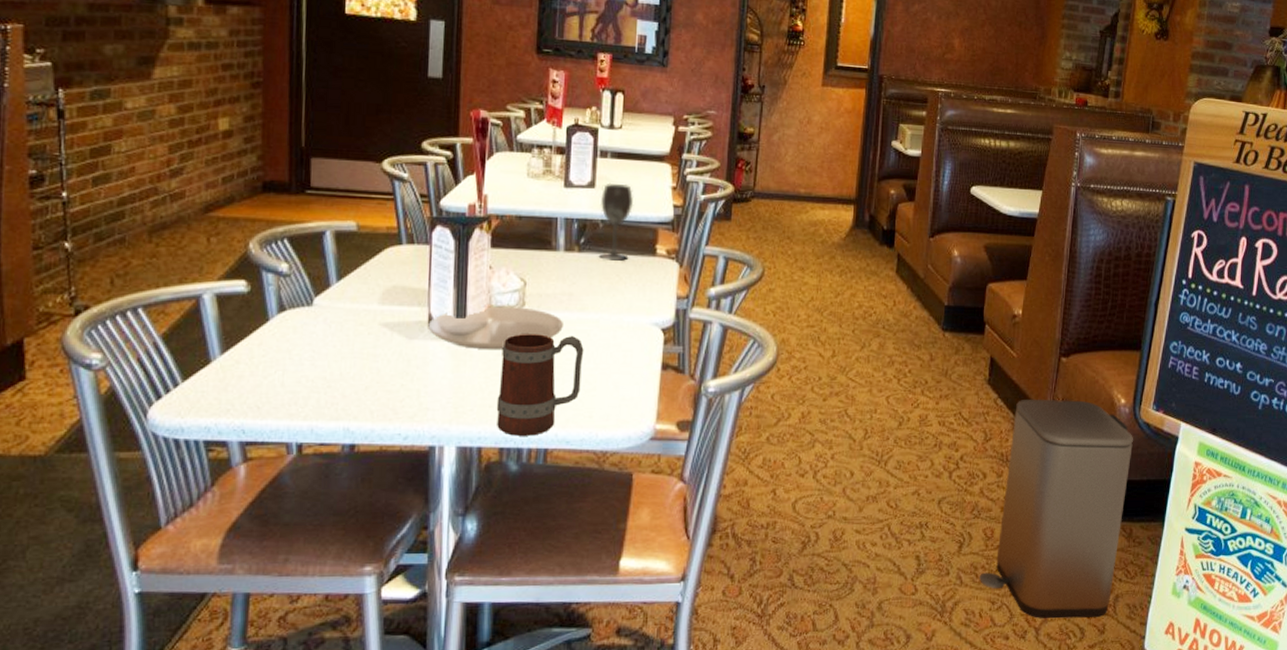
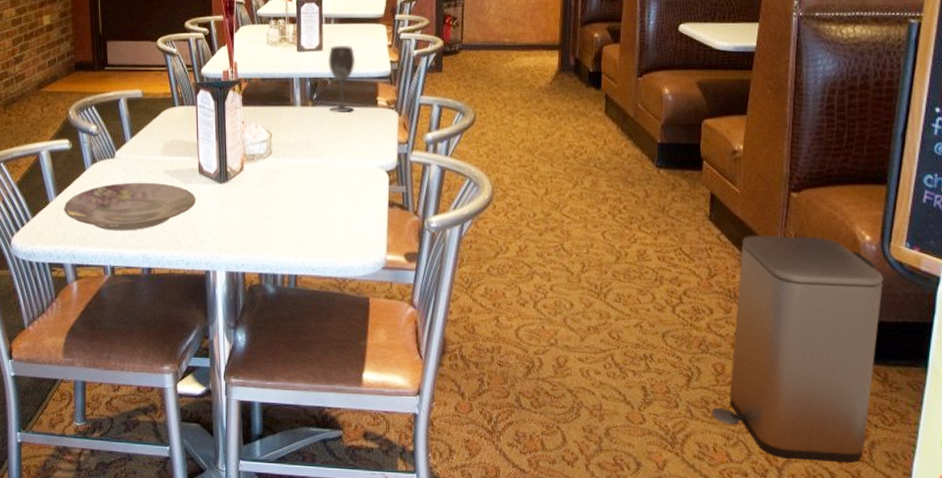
plate: none [231,336,423,398] -> present [63,182,197,231]
plate: present [428,306,563,349] -> none [199,155,303,191]
beer mug: present [496,333,584,436] -> none [254,176,322,264]

